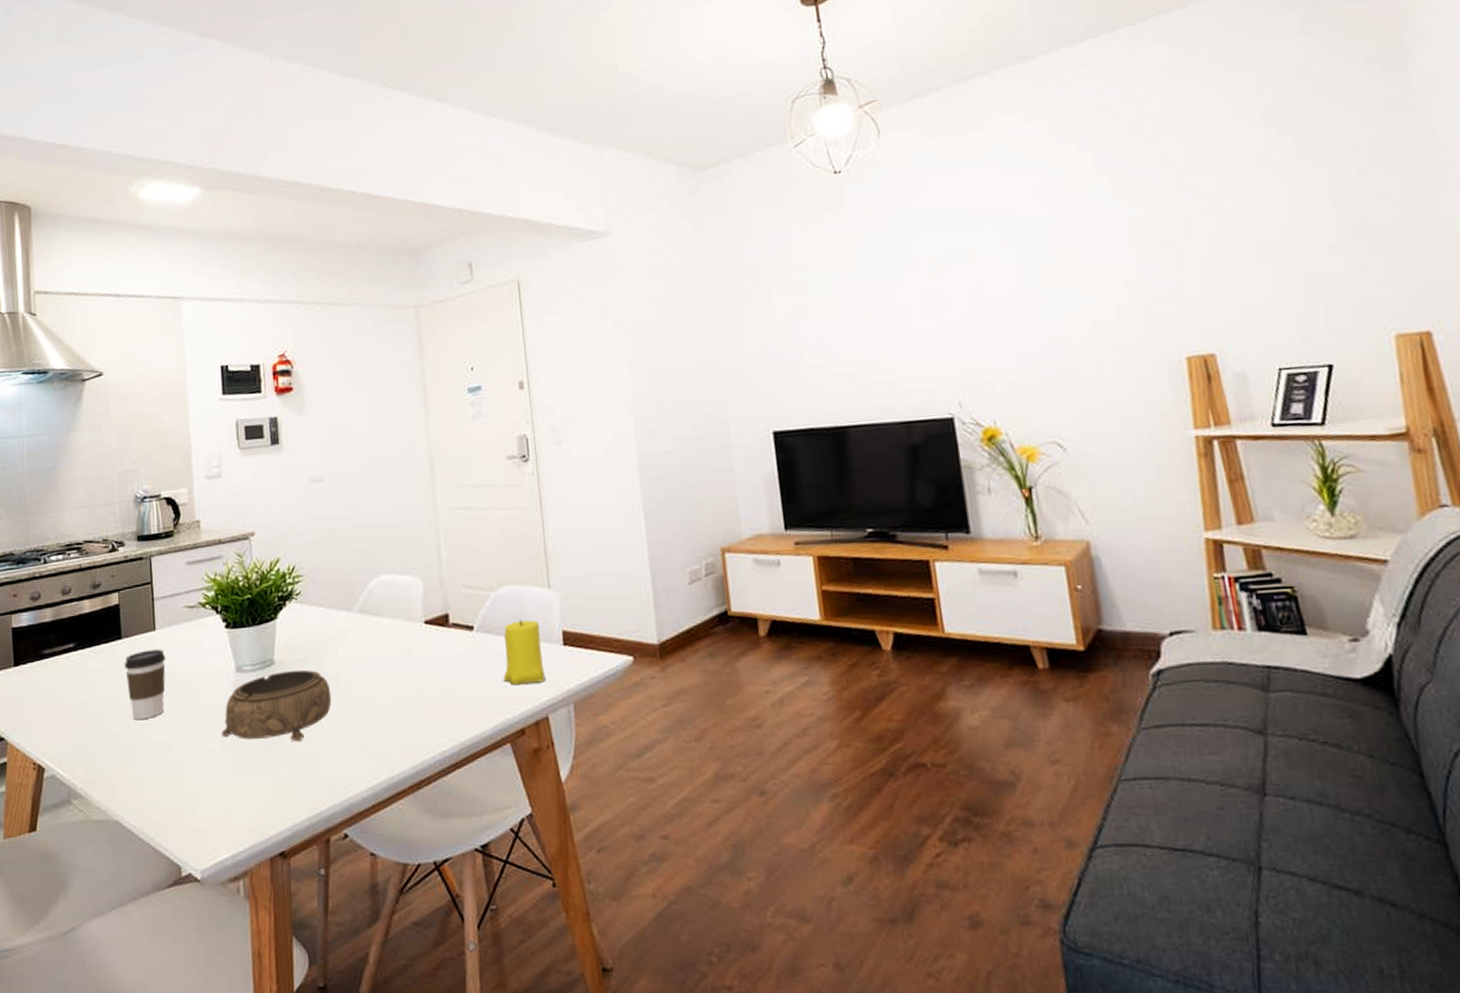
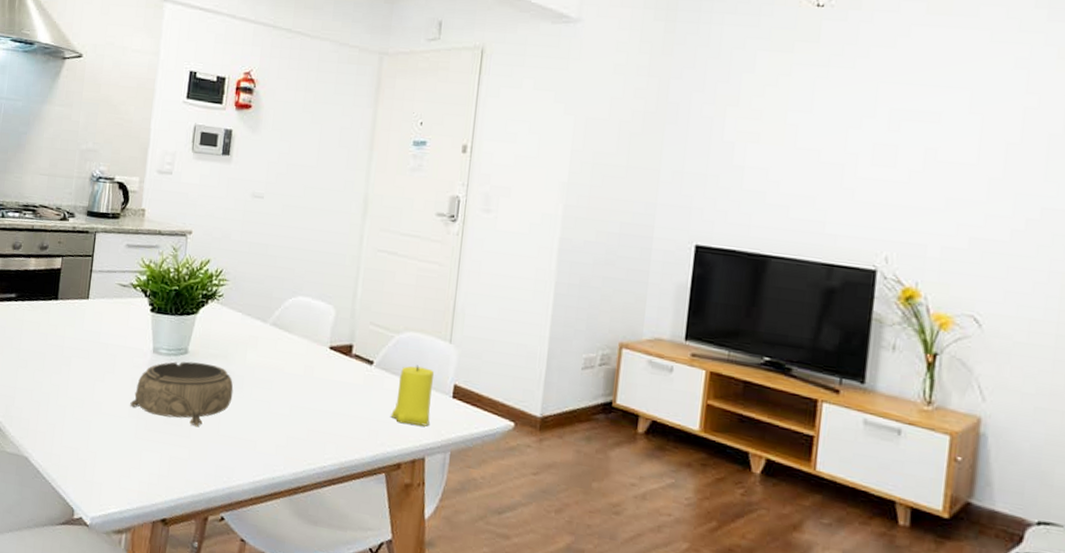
coffee cup: present [125,649,166,719] -> none [55,314,94,376]

